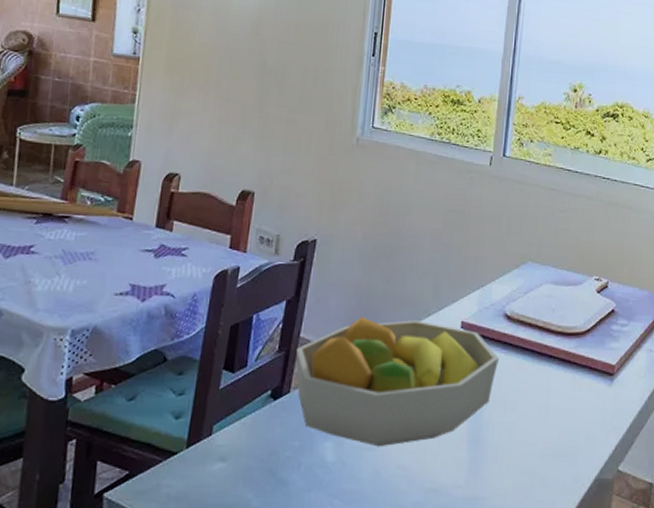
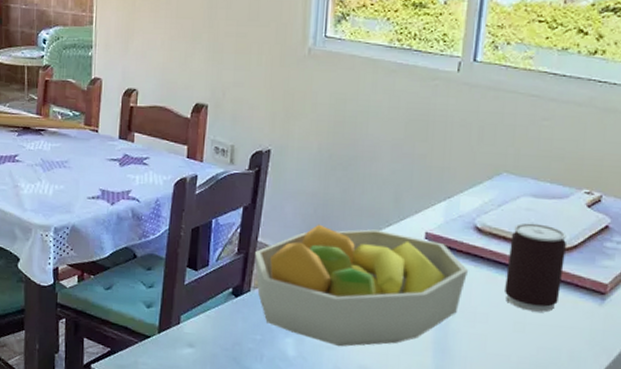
beverage can: none [531,309,581,396] -> present [505,223,567,313]

